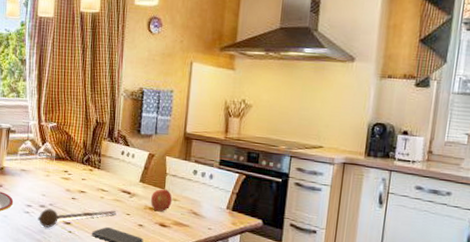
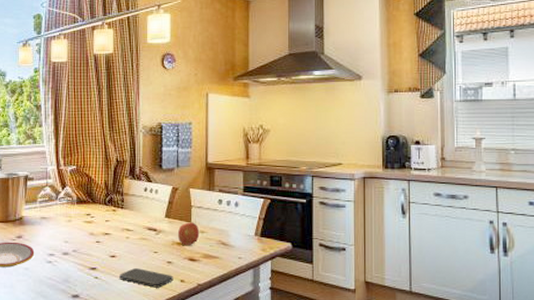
spoon: present [38,208,116,228] -> none [61,250,143,276]

